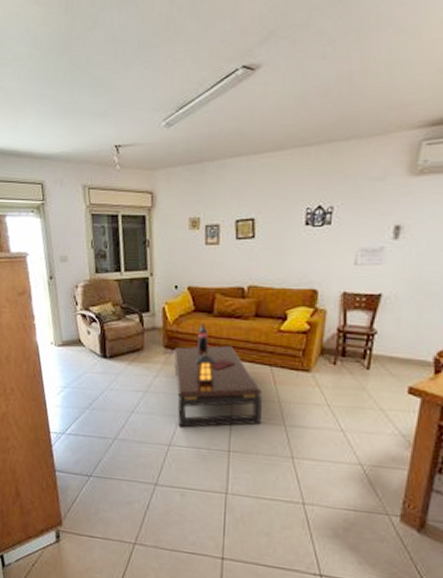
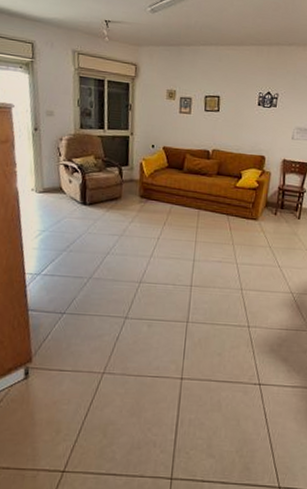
coffee table: present [173,323,262,428] -> none [147,178,220,267]

